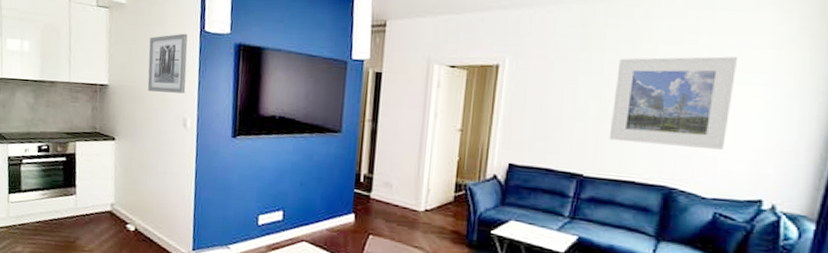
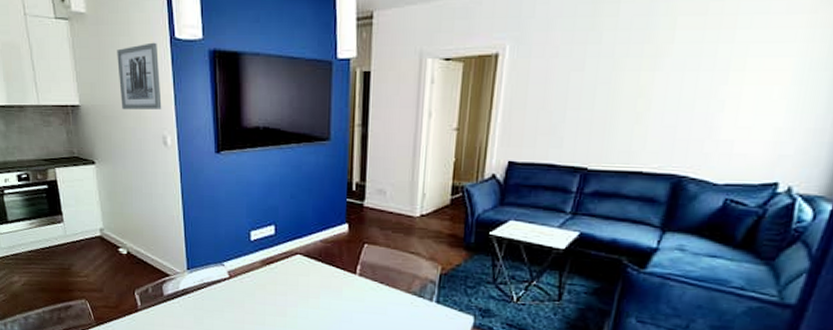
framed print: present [609,56,737,150] -> none [617,26,766,132]

